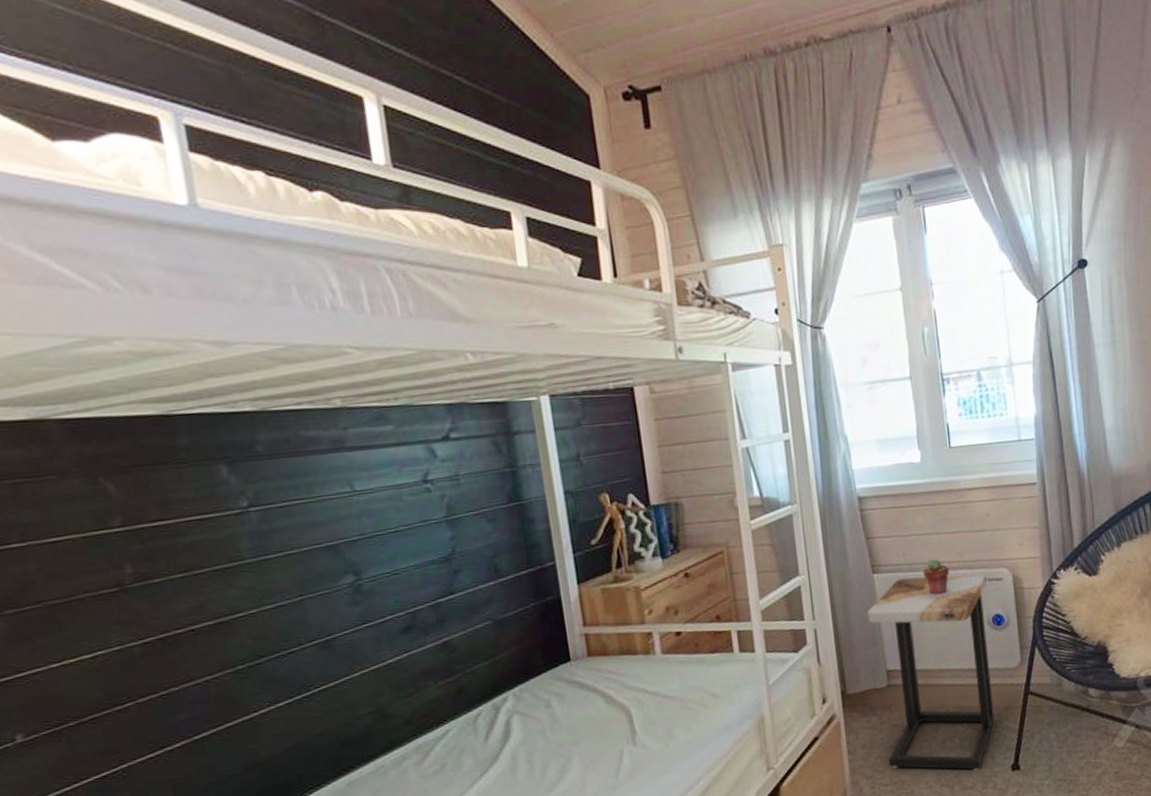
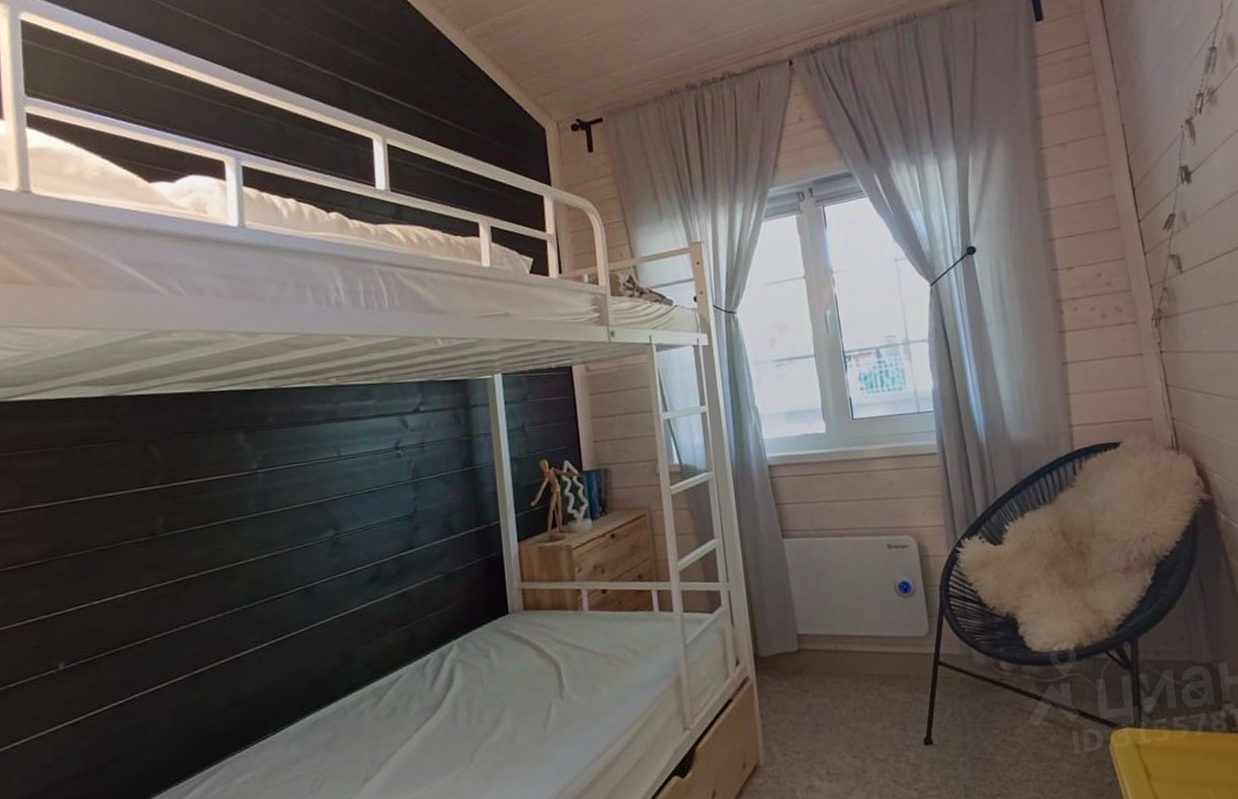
side table: present [867,574,995,771] -> none [778,541,905,744]
potted succulent: present [923,558,950,595] -> none [830,524,856,561]

